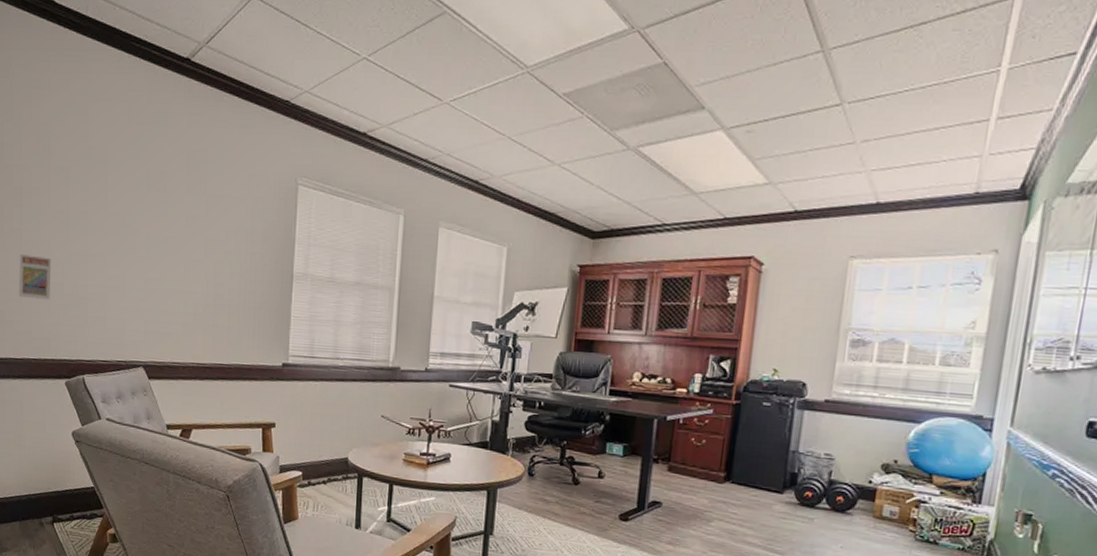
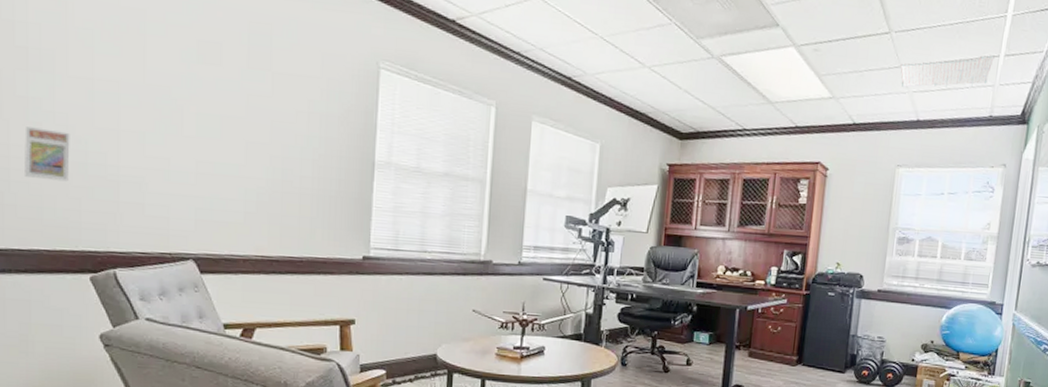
ceiling panel: none [855,120,983,166] -> present [900,55,995,88]

